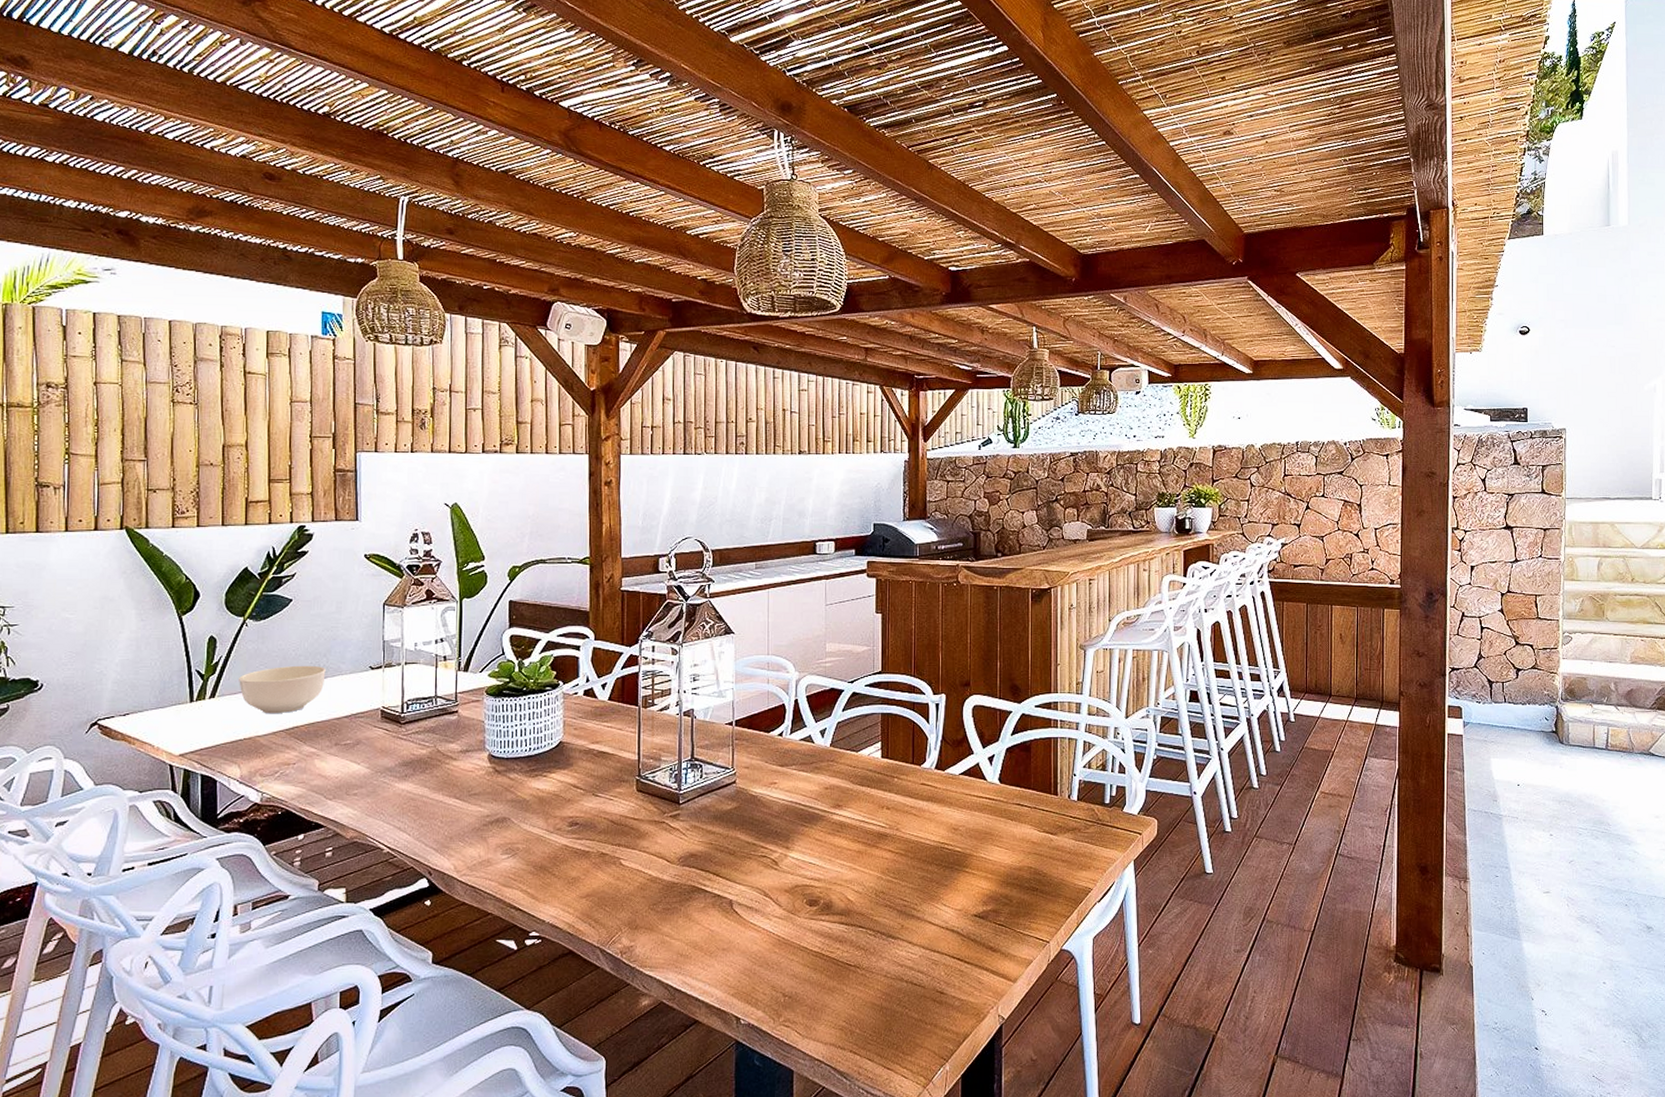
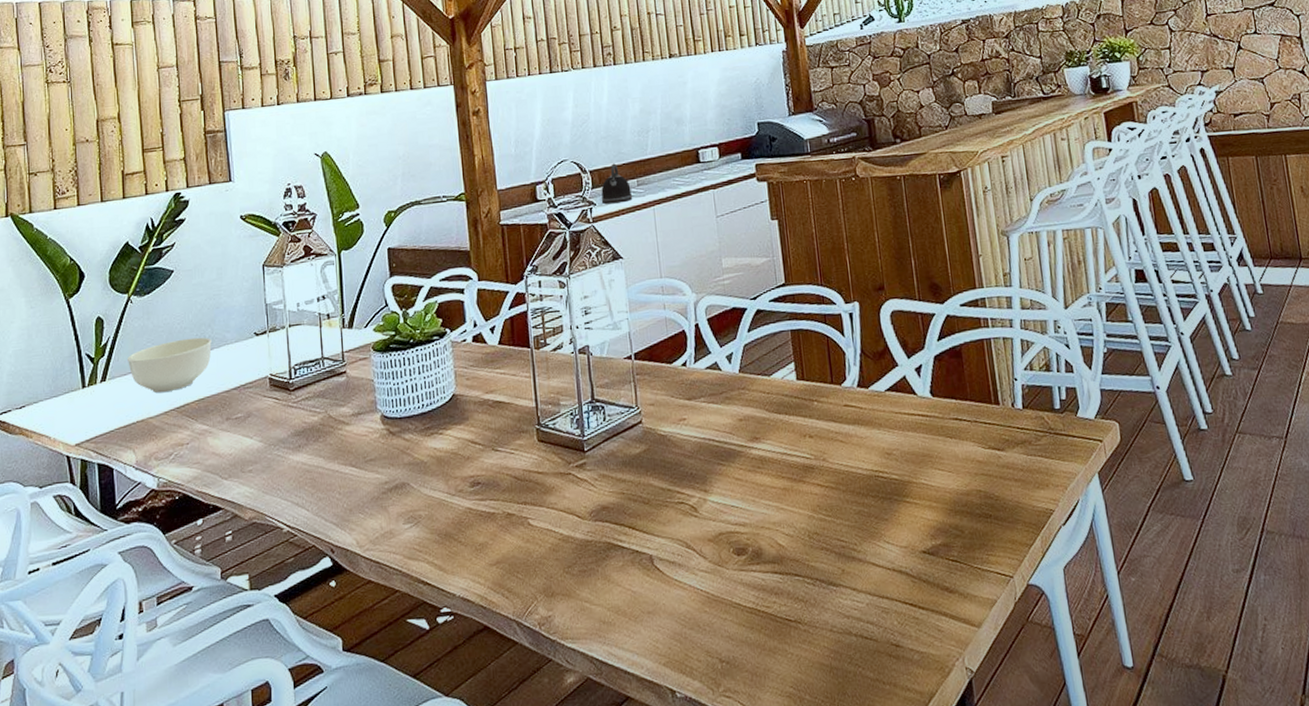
kettle: none [719,545,750,583] -> present [601,163,633,204]

